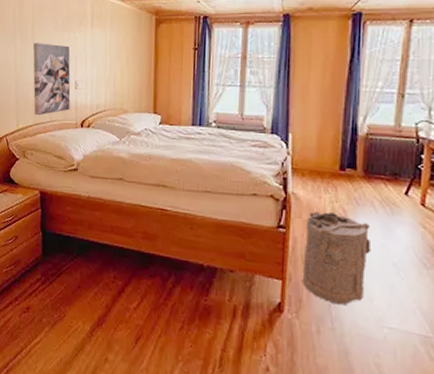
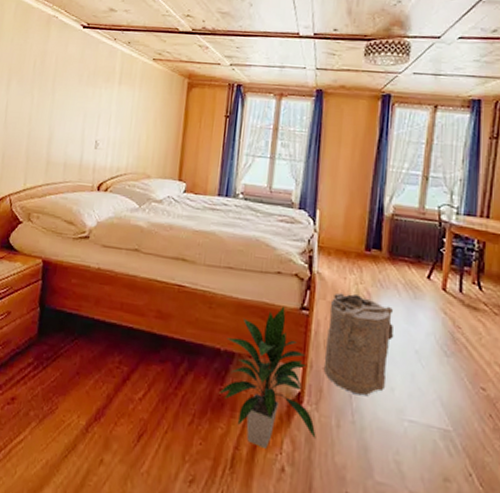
wall art: present [33,43,71,116] -> none [45,96,93,175]
indoor plant: none [205,225,298,351] -> present [219,306,316,449]

